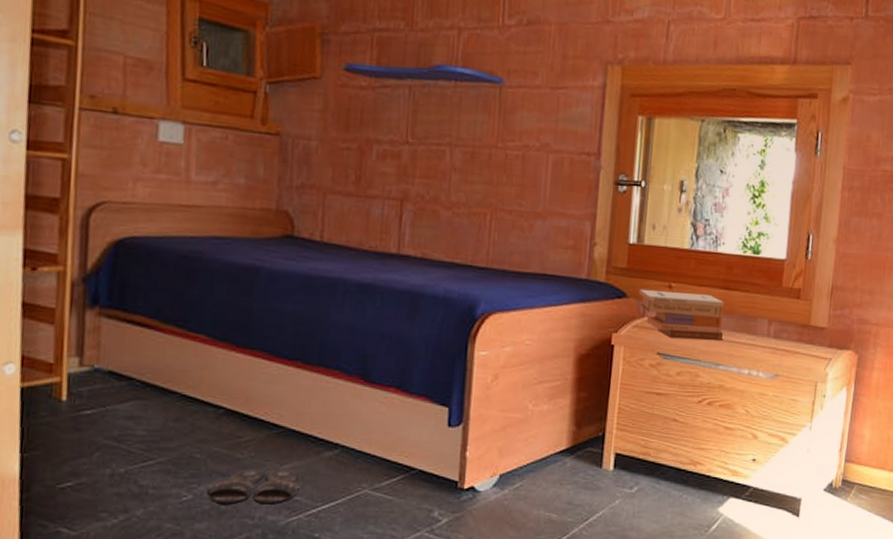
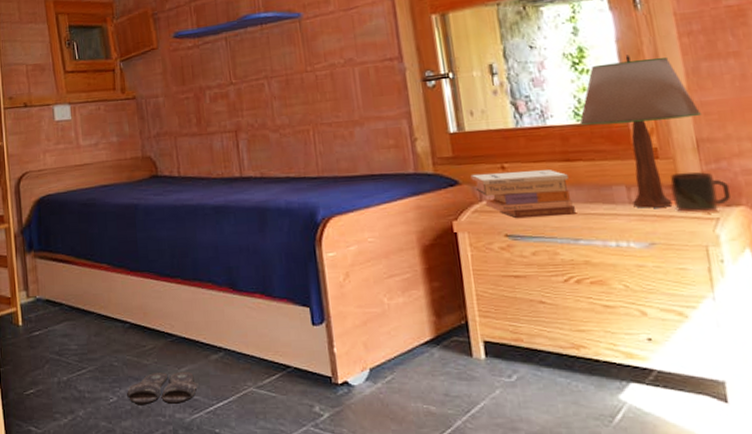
table lamp: none [745,197,842,344] -> present [579,54,703,208]
mug: none [801,314,846,353] -> present [670,171,732,214]

